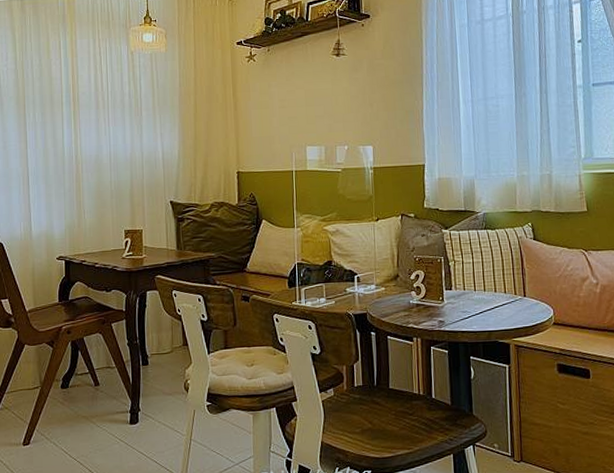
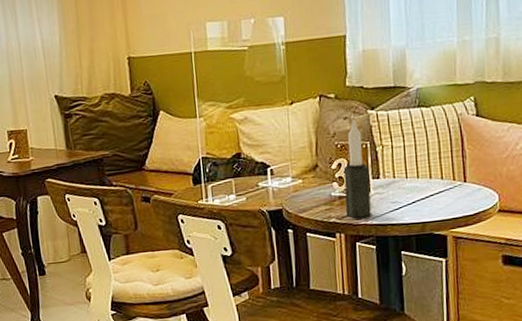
candle: none [420,237,444,324] -> present [343,119,371,218]

